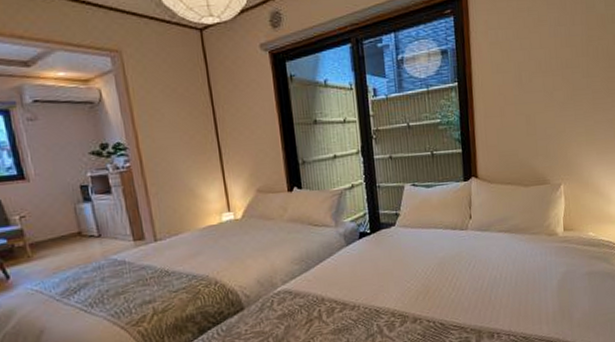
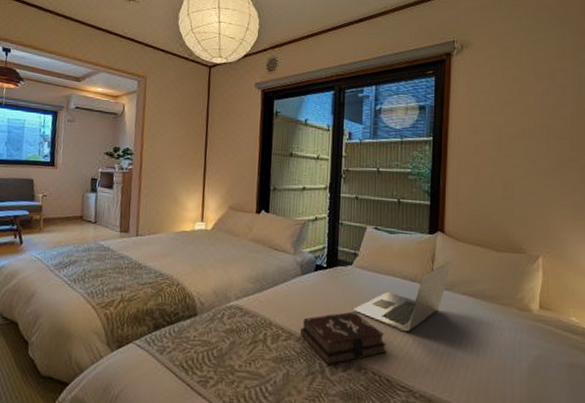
hardback book: none [353,269,437,325] -> present [299,311,386,366]
laptop: none [402,203,488,278] -> present [354,261,453,332]

